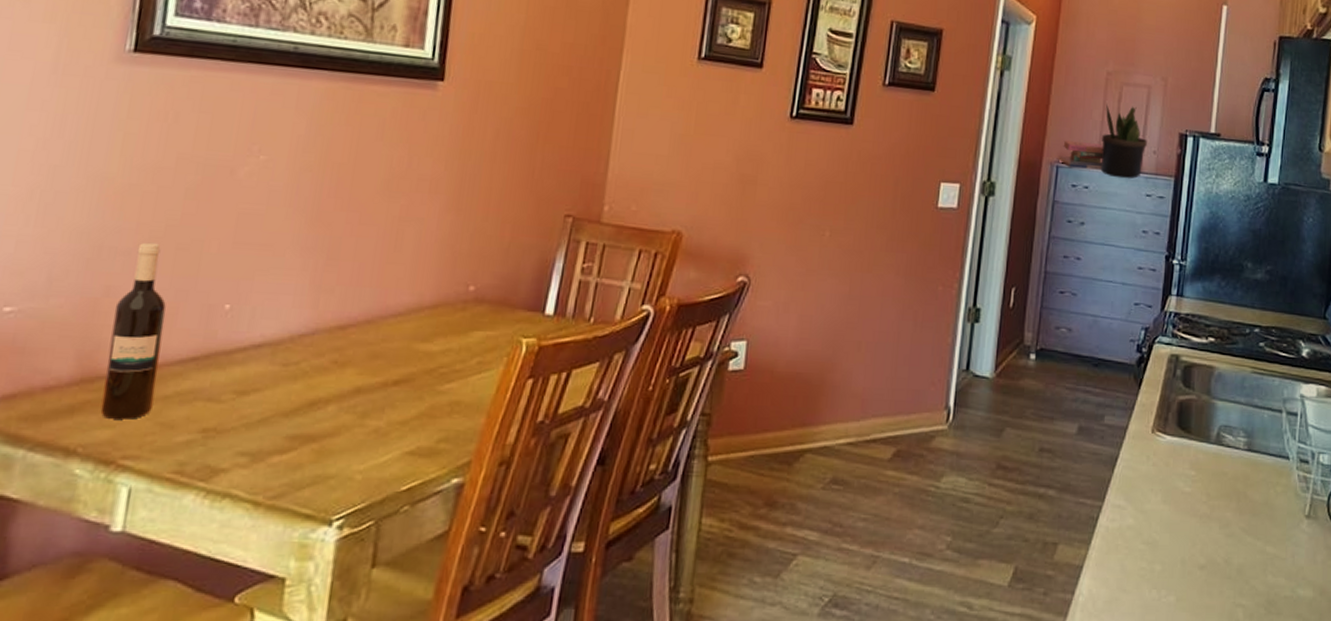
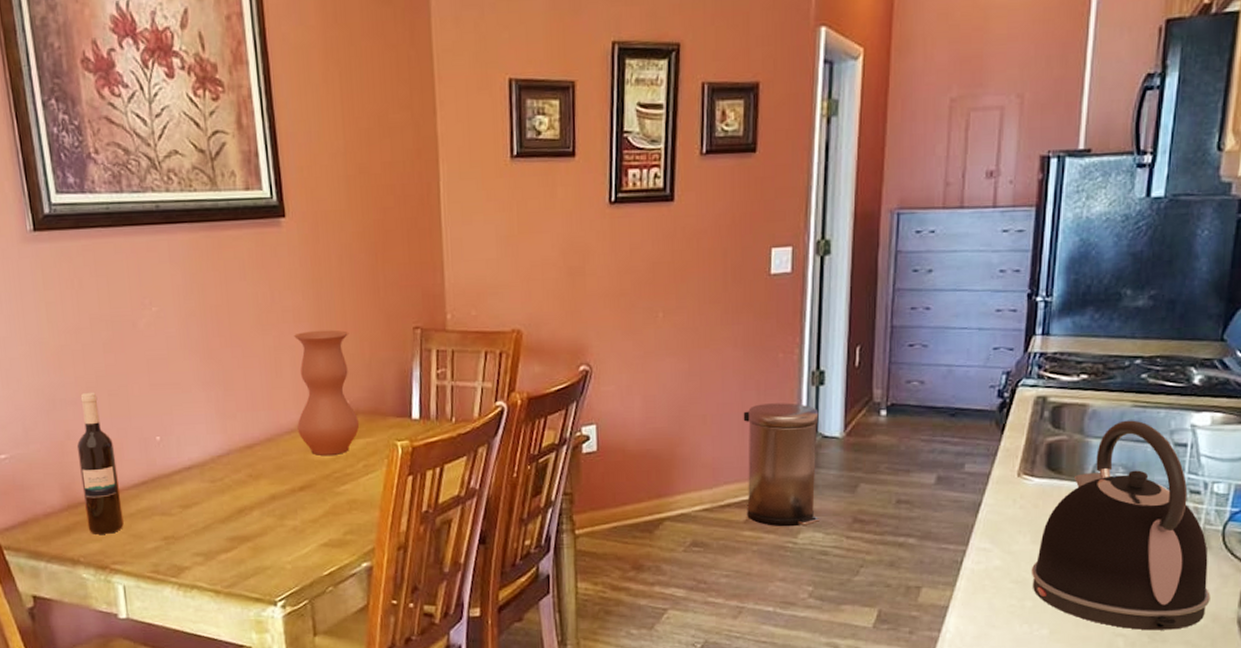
vase: none [406,204,491,347] -> present [294,329,360,455]
pedal bin: none [892,335,972,468] -> present [743,403,821,526]
books: present [1057,140,1104,170] -> none [897,182,951,214]
planter: present [1100,103,1147,179] -> none [947,133,1001,217]
kettle: none [1161,385,1318,602] -> present [1031,420,1211,631]

